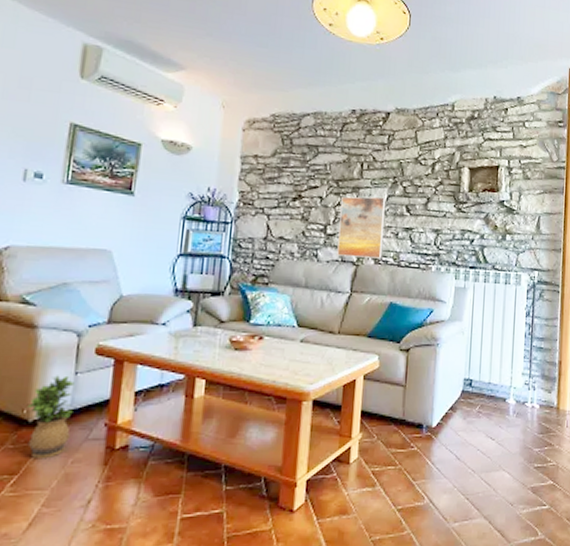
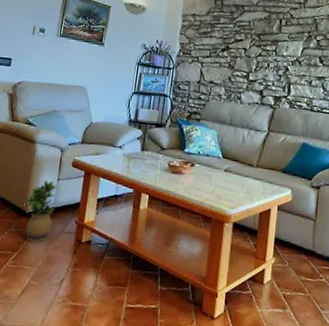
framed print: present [337,196,387,259] -> none [257,48,302,104]

